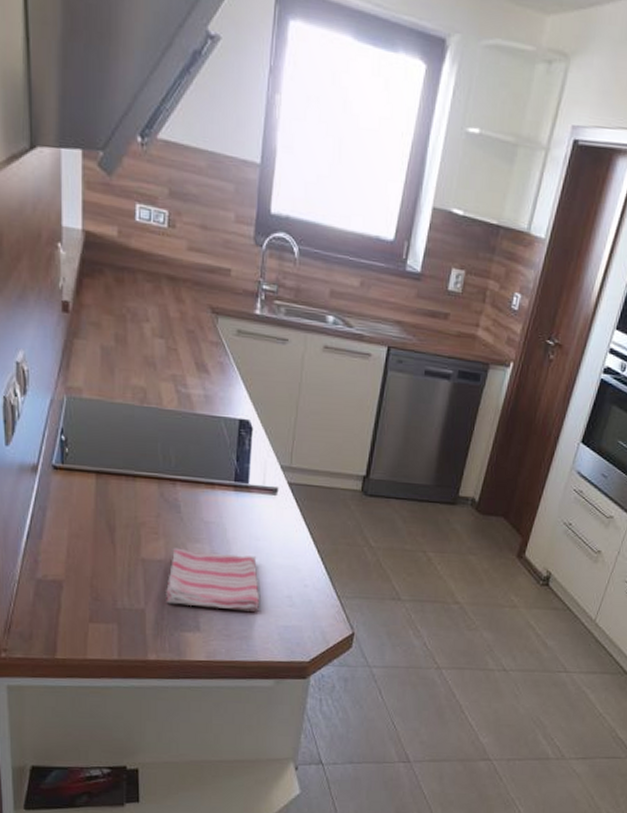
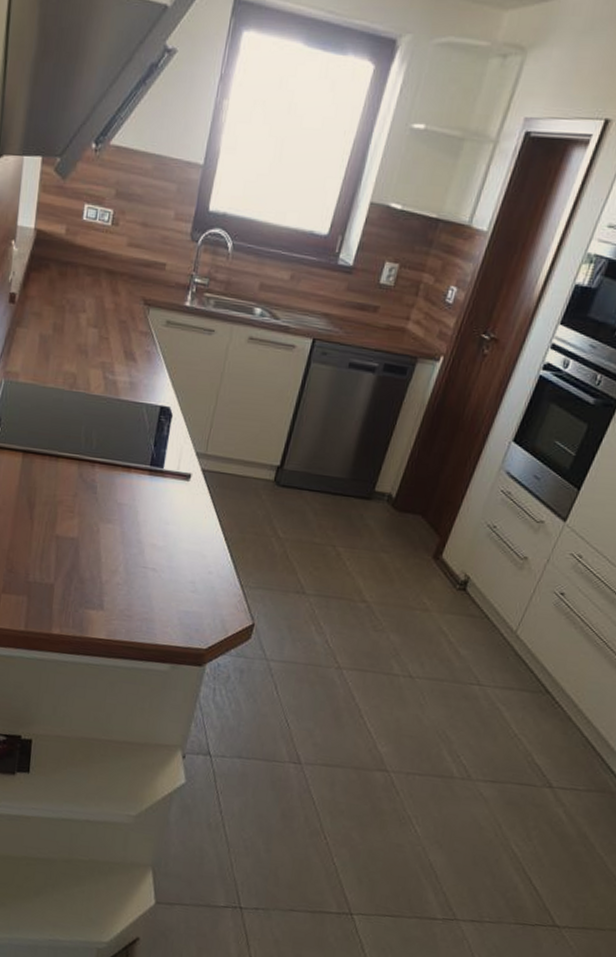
dish towel: present [166,547,260,612] -> none [74,526,165,595]

